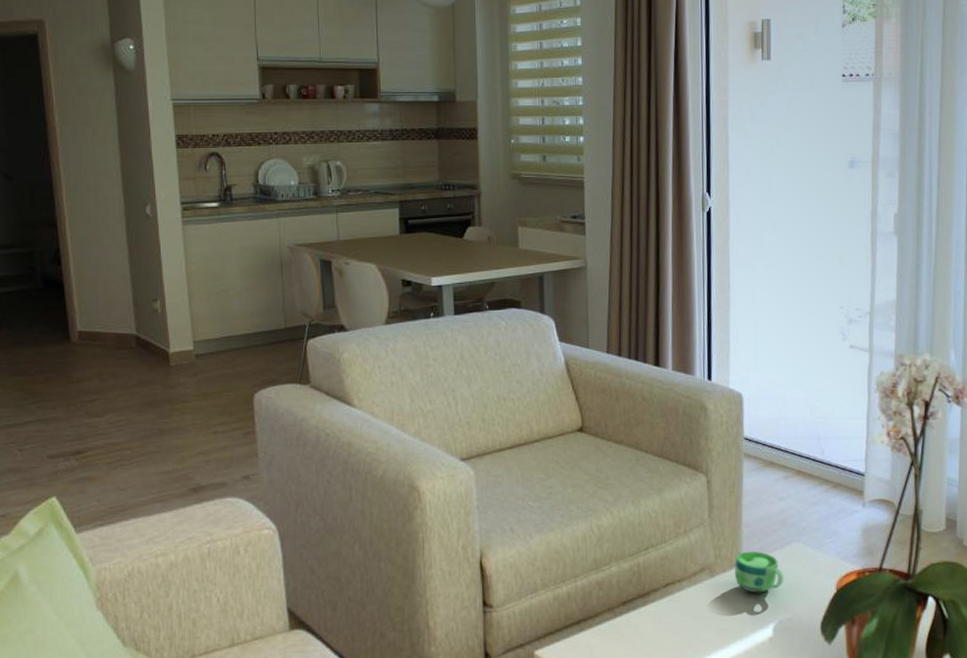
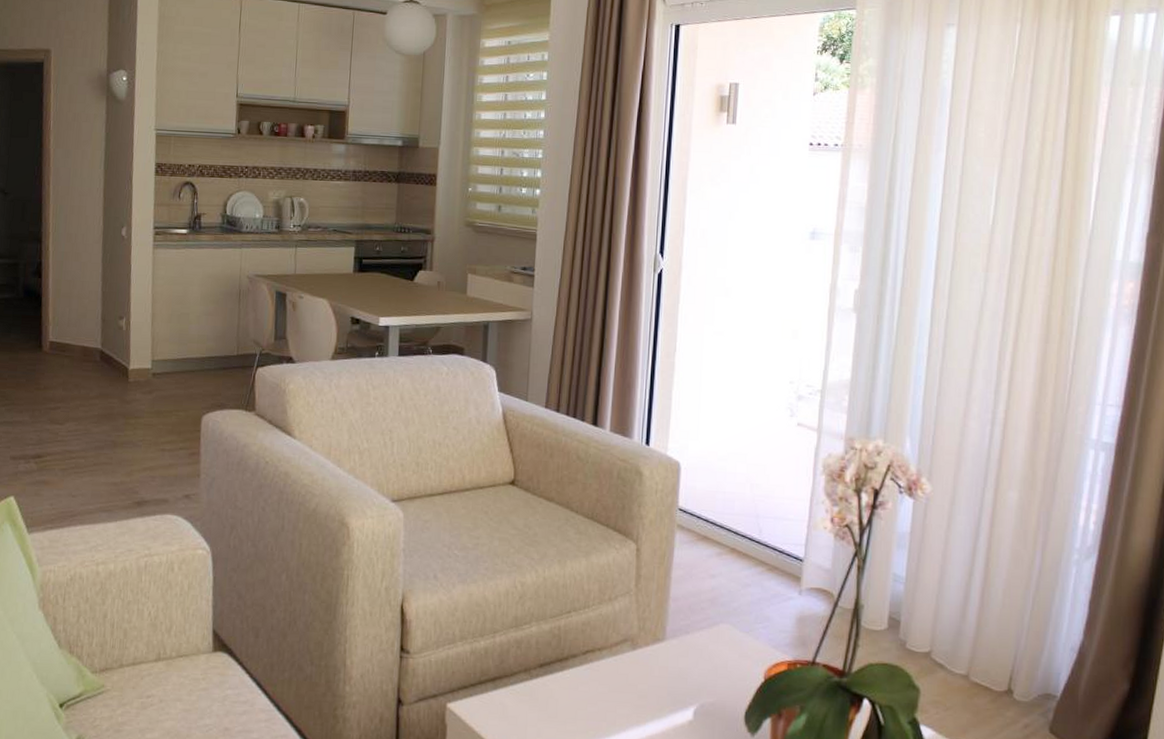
cup: present [735,551,784,593] -> none [658,626,710,673]

